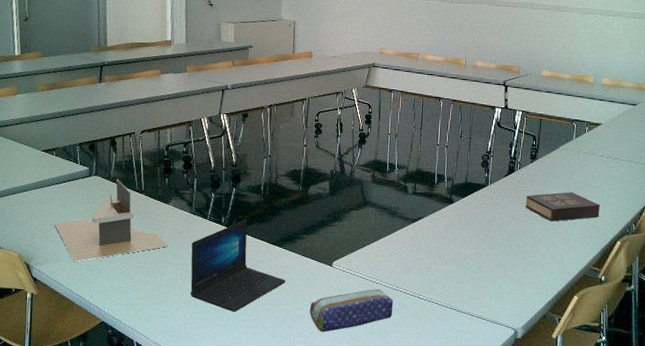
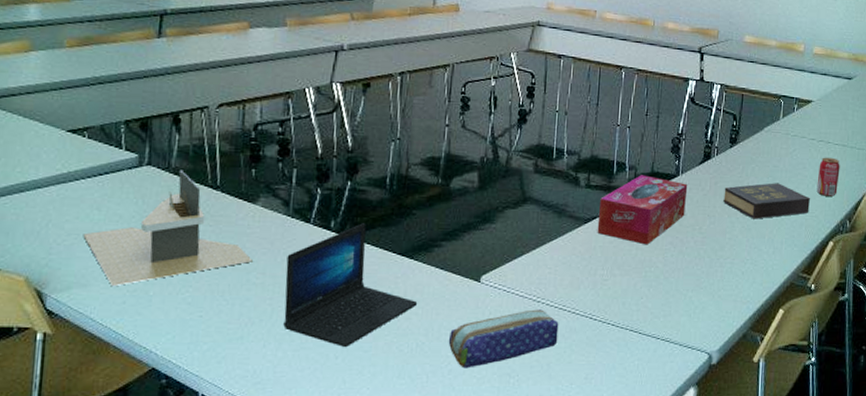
tissue box: none [422,185,496,241] -> present [597,175,688,245]
beverage can: none [605,171,626,204] -> present [816,157,840,196]

